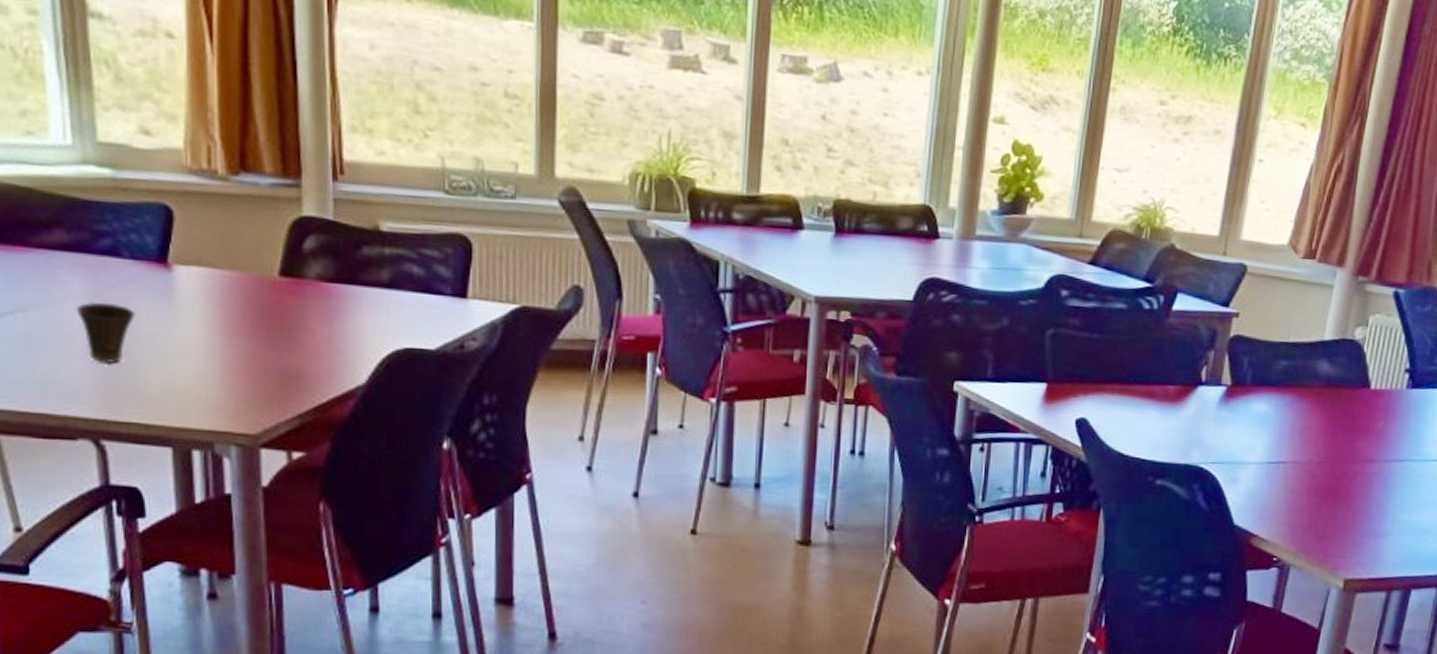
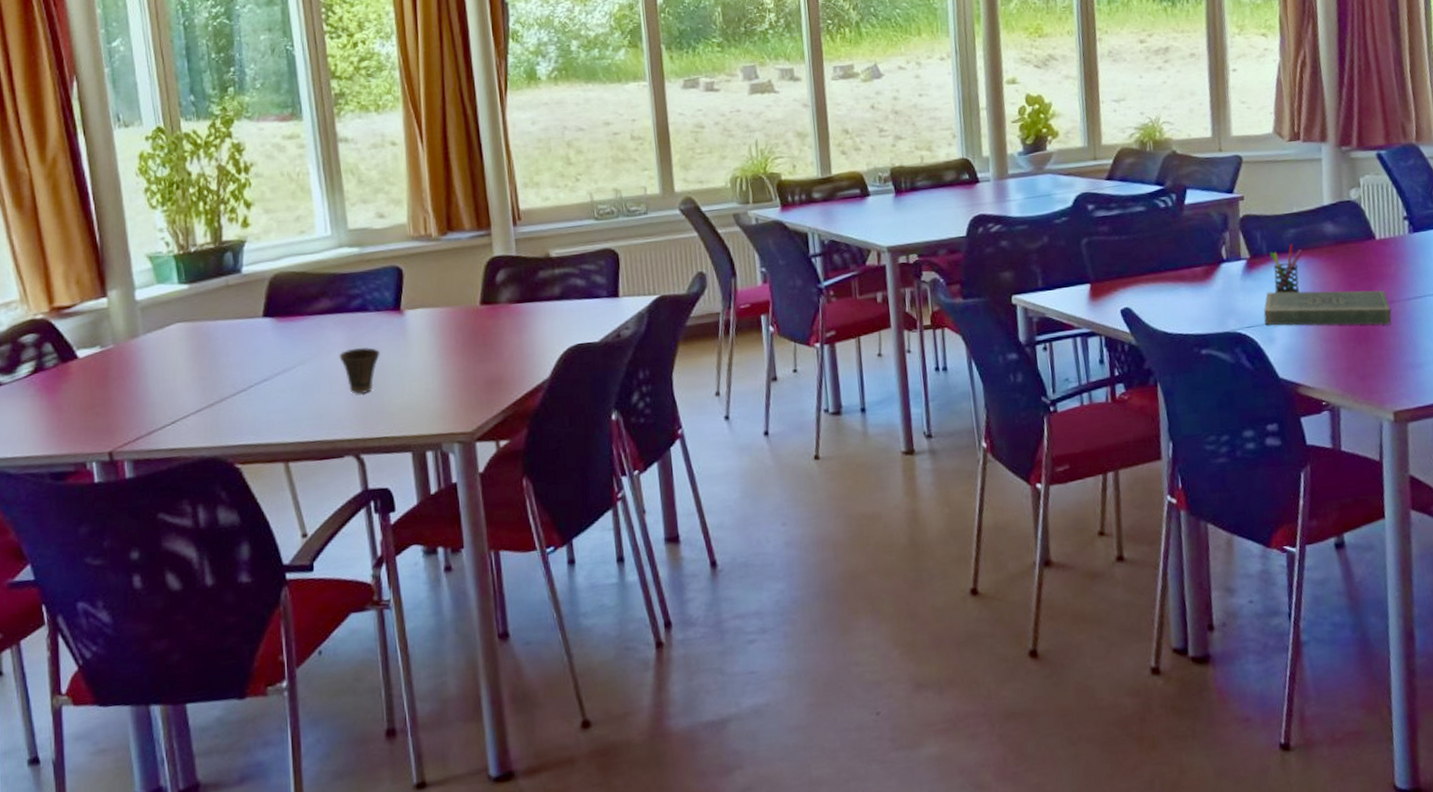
book: none [1231,427,1368,485] -> present [1263,290,1392,326]
pen holder: none [1250,378,1290,433] -> present [1269,244,1303,294]

